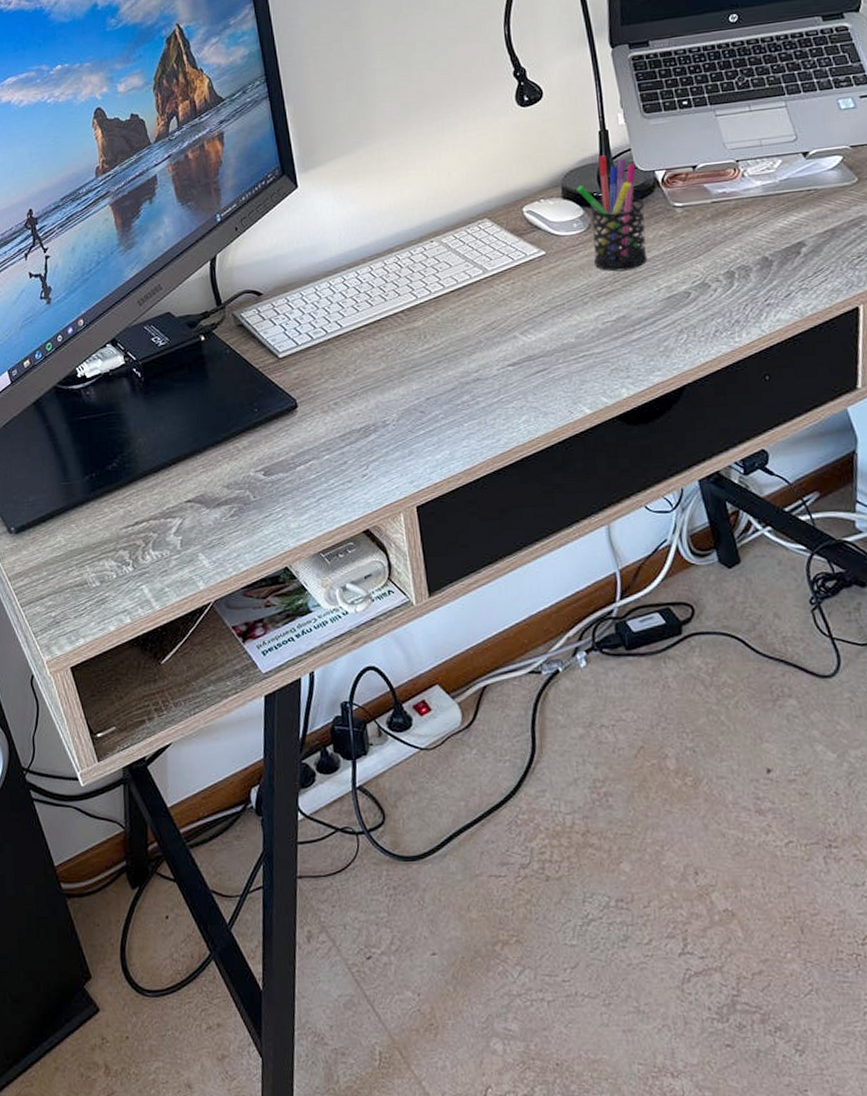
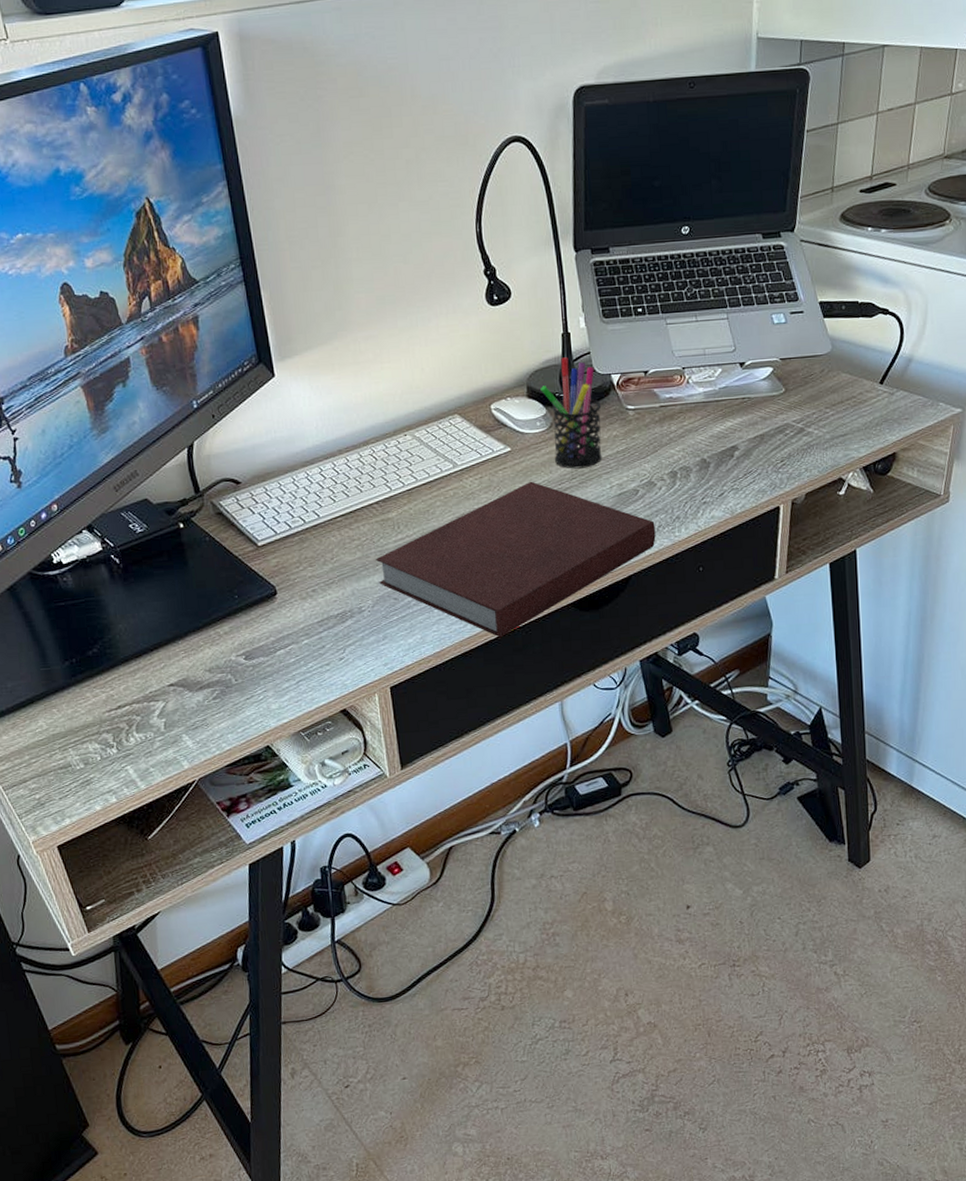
notebook: none [401,285,713,454] -> present [376,481,656,638]

